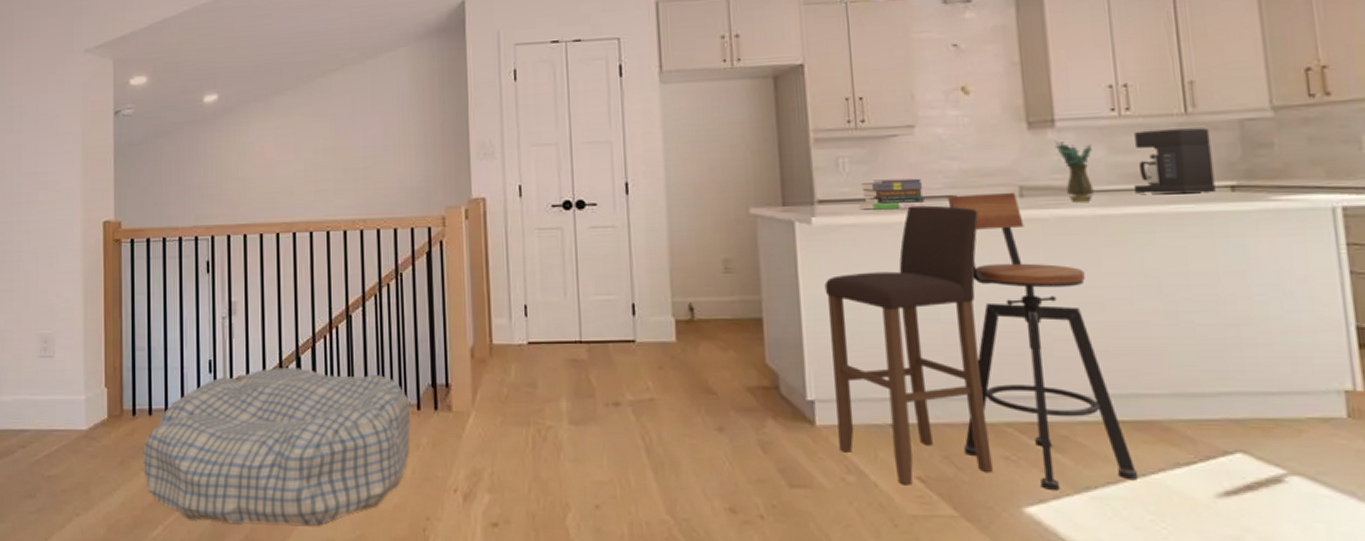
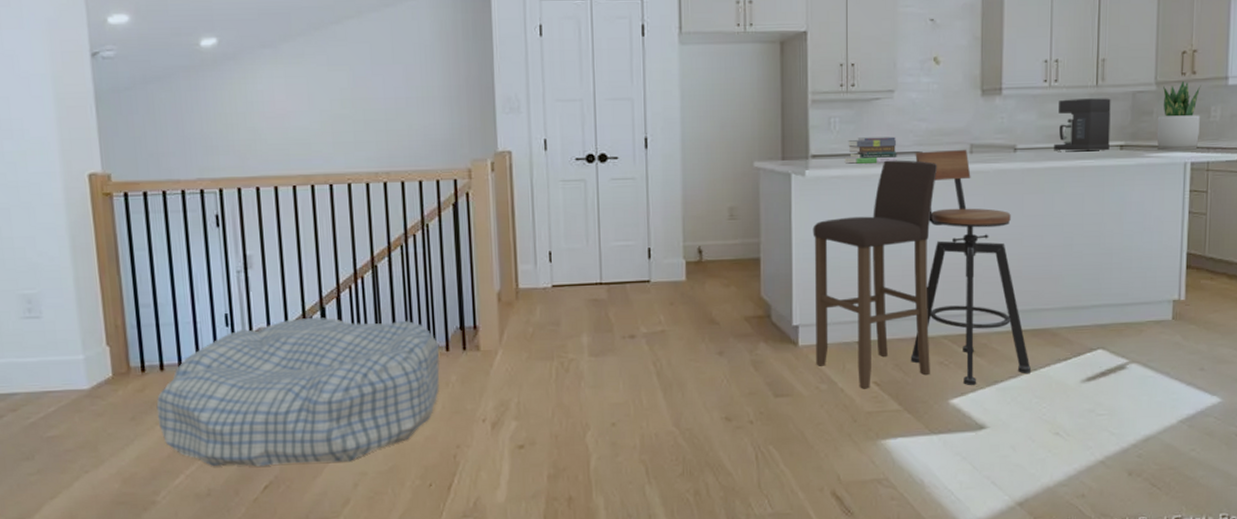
vase: present [1054,141,1094,204] -> none [1000,106,1027,159]
planter: none [1280,103,1350,192] -> present [1156,80,1201,151]

